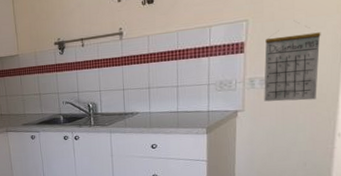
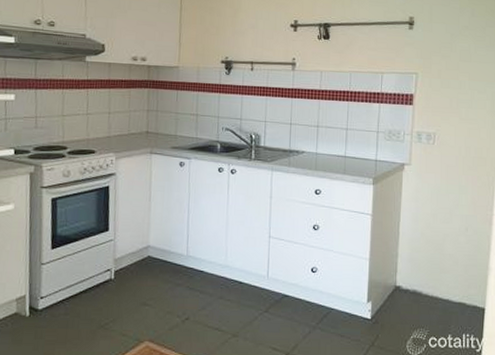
calendar: present [264,32,321,102] -> none [430,93,482,163]

